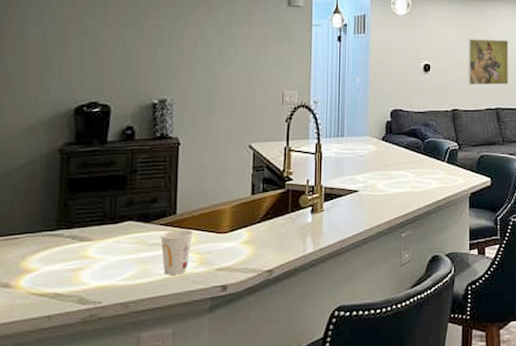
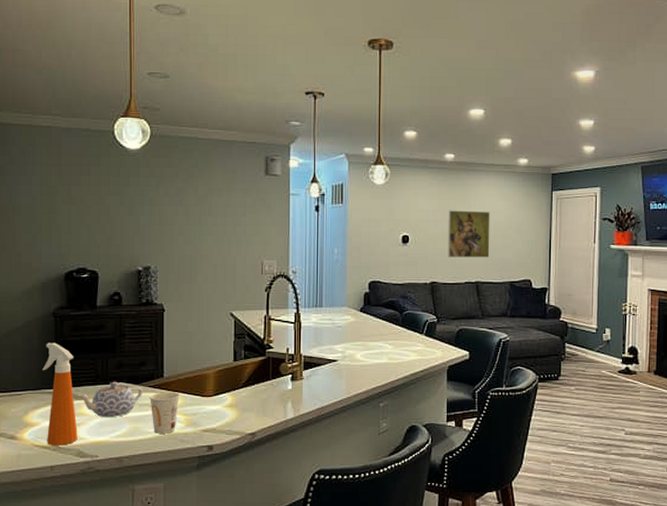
spray bottle: none [44,181,80,293] -> present [42,342,78,445]
teapot: none [82,221,154,260] -> present [78,382,144,418]

